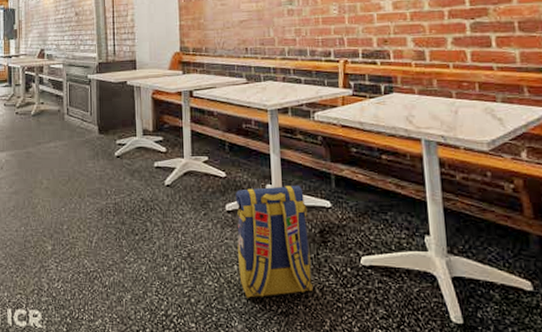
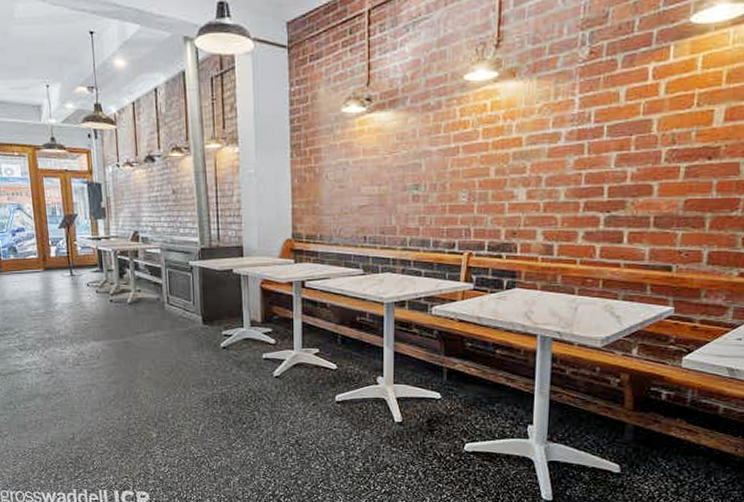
backpack: present [235,185,313,298] -> none [346,377,417,480]

